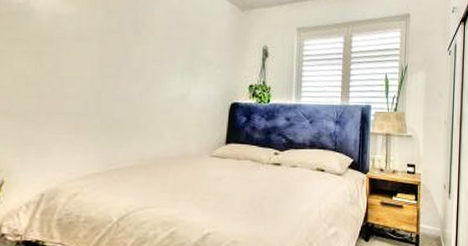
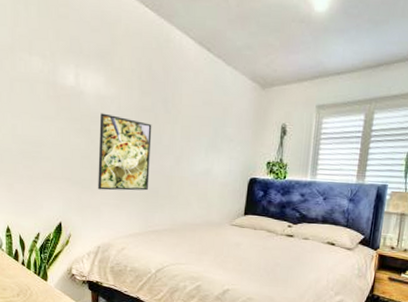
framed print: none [46,33,118,123] -> present [98,113,152,191]

